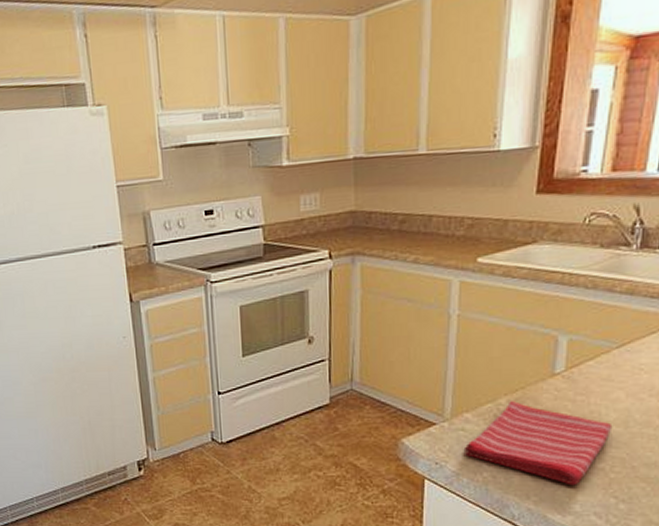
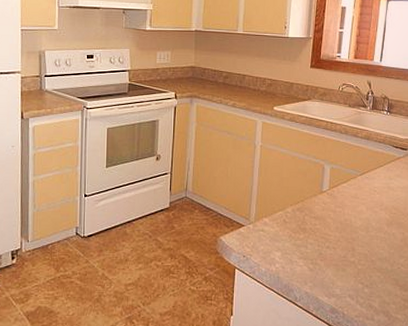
dish towel: present [463,401,613,486] -> none [263,210,359,274]

